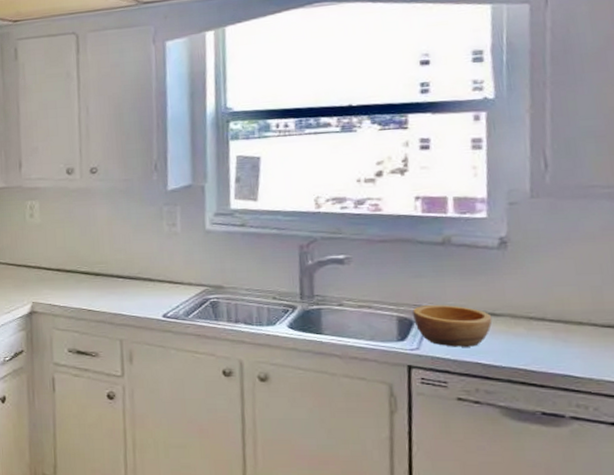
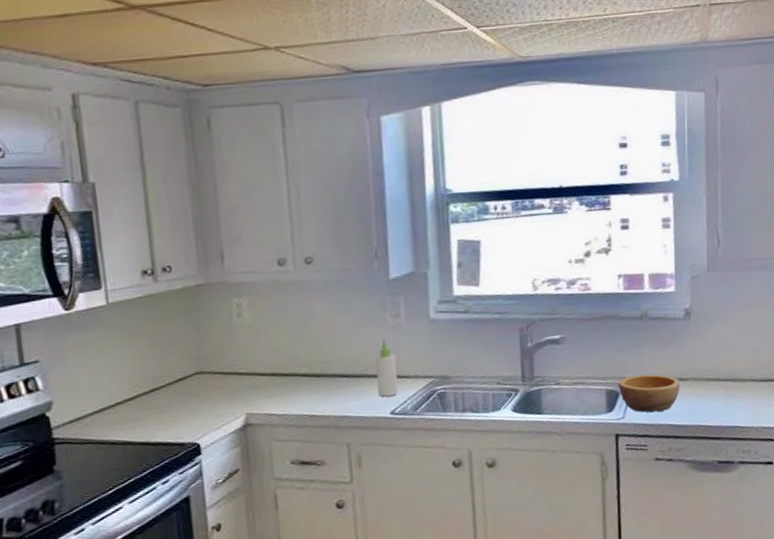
bottle: none [151,246,172,300] -> present [375,339,399,397]

